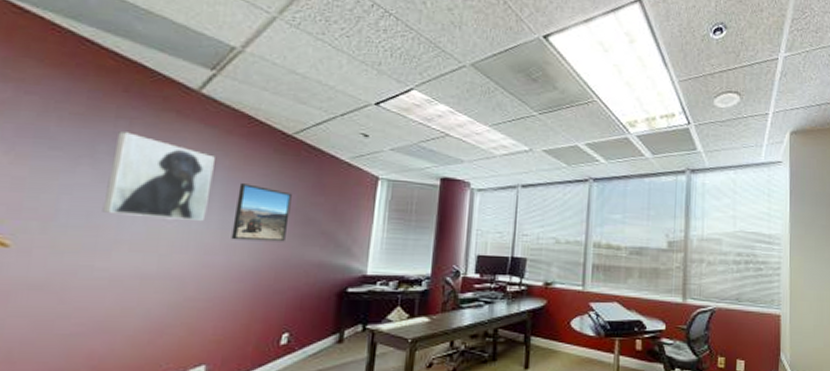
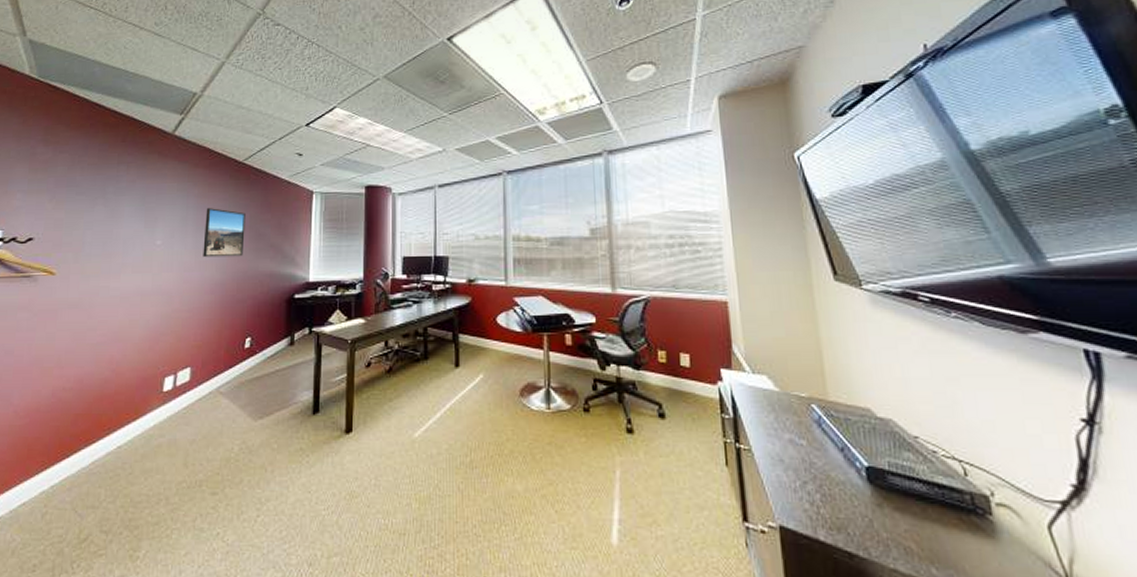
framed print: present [102,131,215,221] -> none [113,174,187,243]

